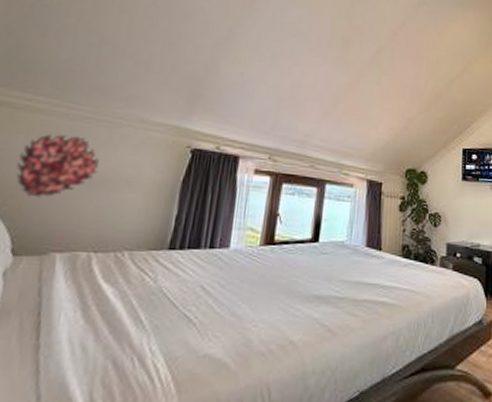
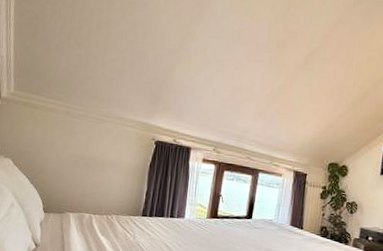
wall ornament: present [16,134,99,198] -> none [40,127,92,174]

